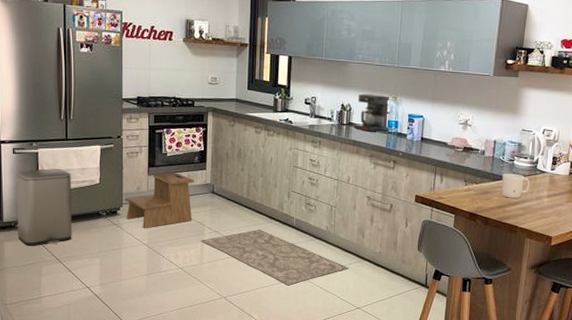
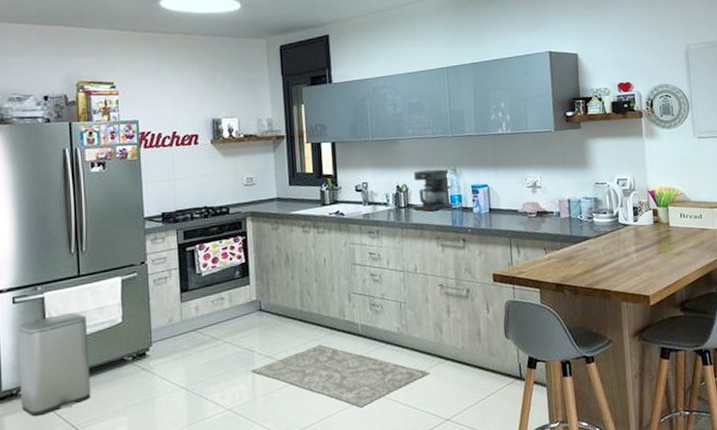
step stool: present [125,172,194,229] -> none [154,294,239,369]
mug: present [501,173,530,198] -> none [583,232,615,260]

